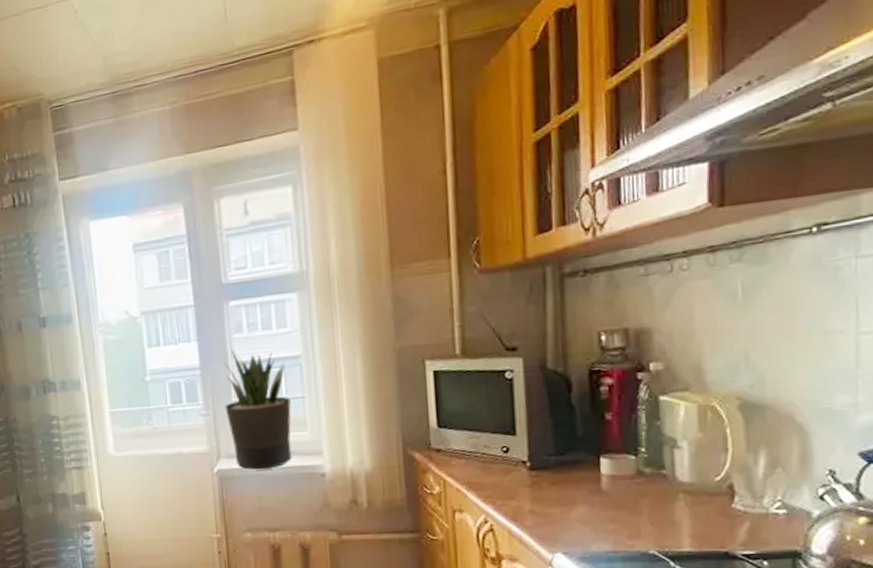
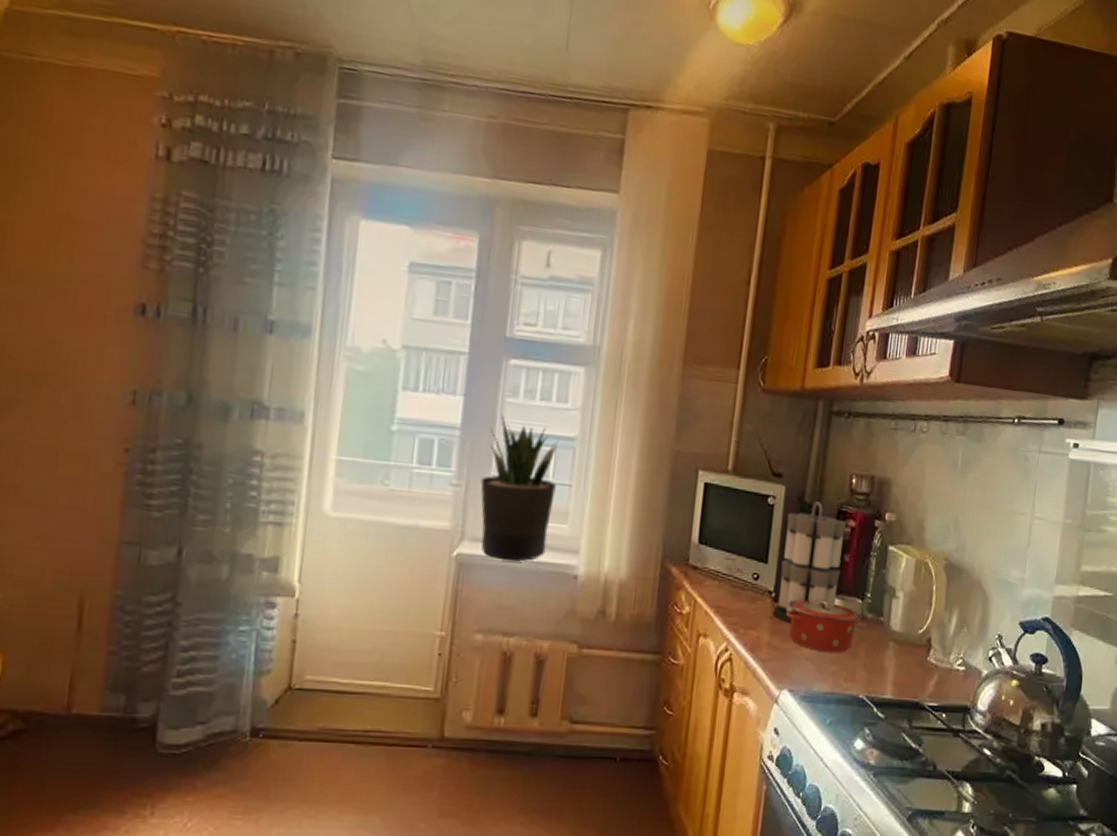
spice rack: none [529,366,604,489] -> present [772,502,847,623]
casserole: none [545,461,636,513] -> present [785,599,860,654]

